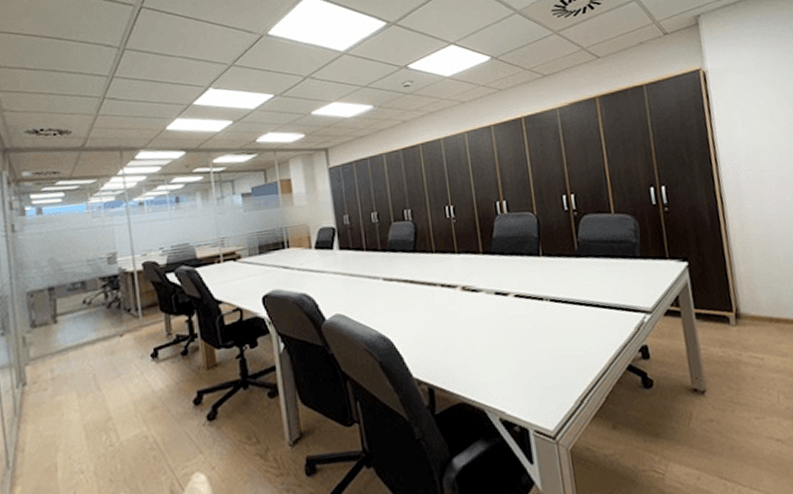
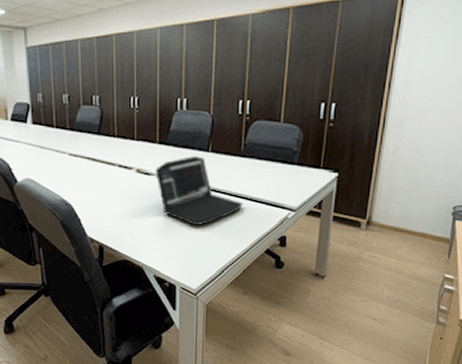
laptop: none [483,262,590,347] -> present [155,155,243,226]

